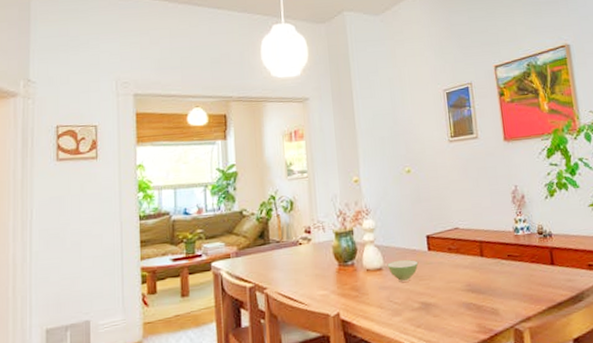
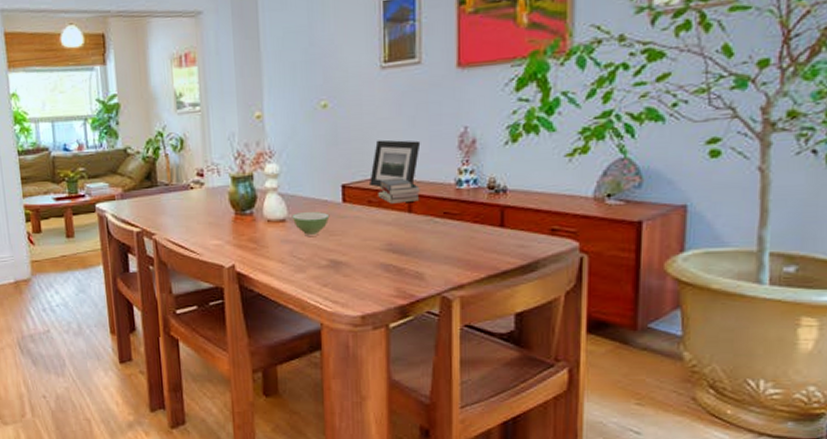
picture frame: none [448,197,484,236] -> present [370,139,421,187]
books: none [455,227,488,250] -> present [378,177,420,204]

